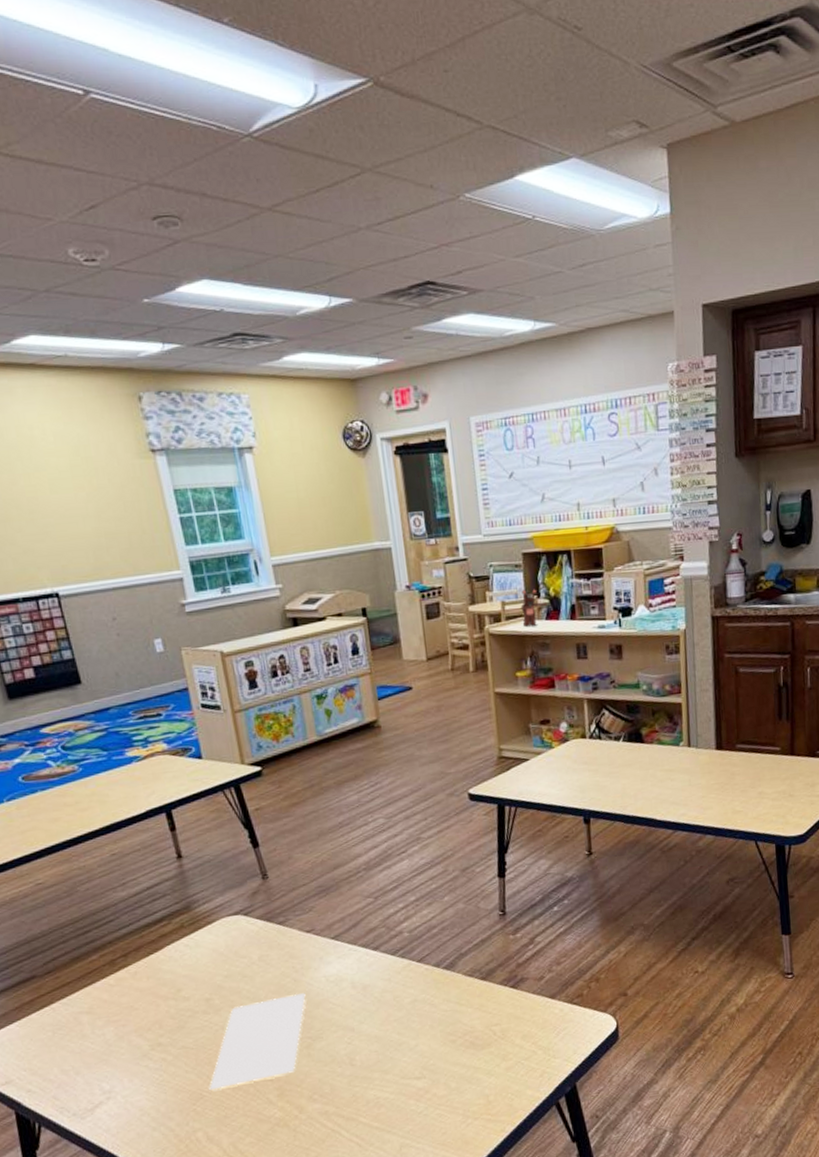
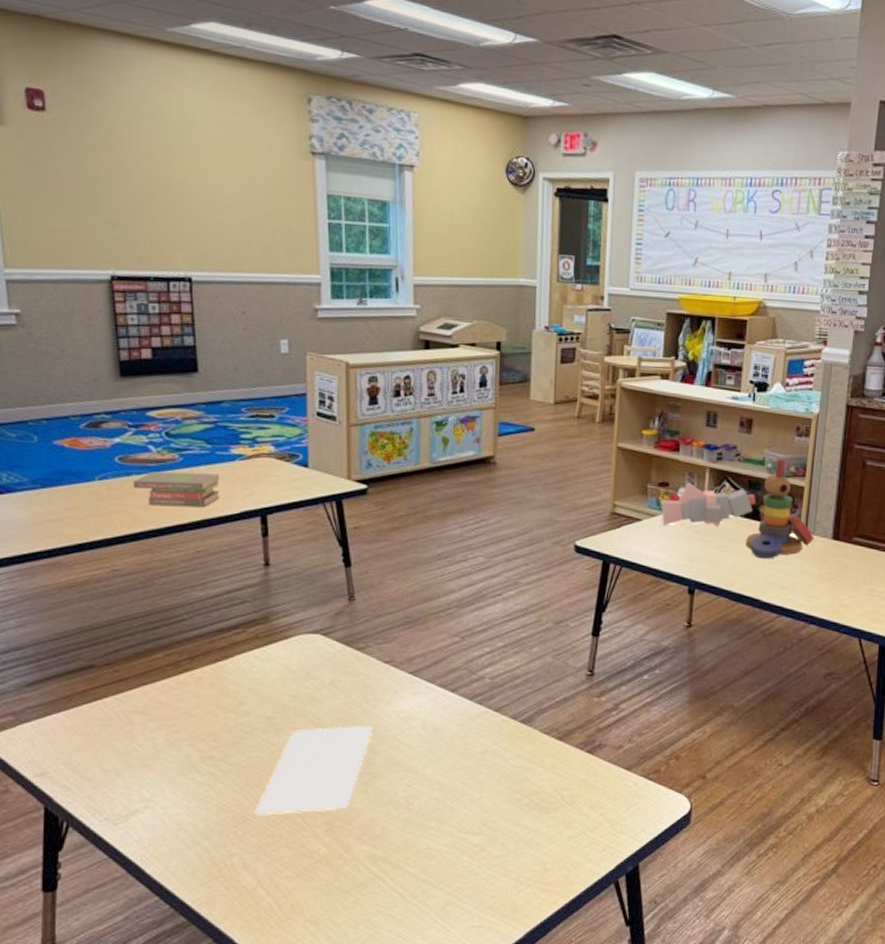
books: none [39,778,124,818] -> present [132,471,220,508]
toy animal: present [520,589,548,628] -> none [657,349,685,388]
toy blocks: none [544,714,637,762] -> present [661,482,756,527]
stacking toy: none [632,677,698,779] -> present [746,457,814,559]

